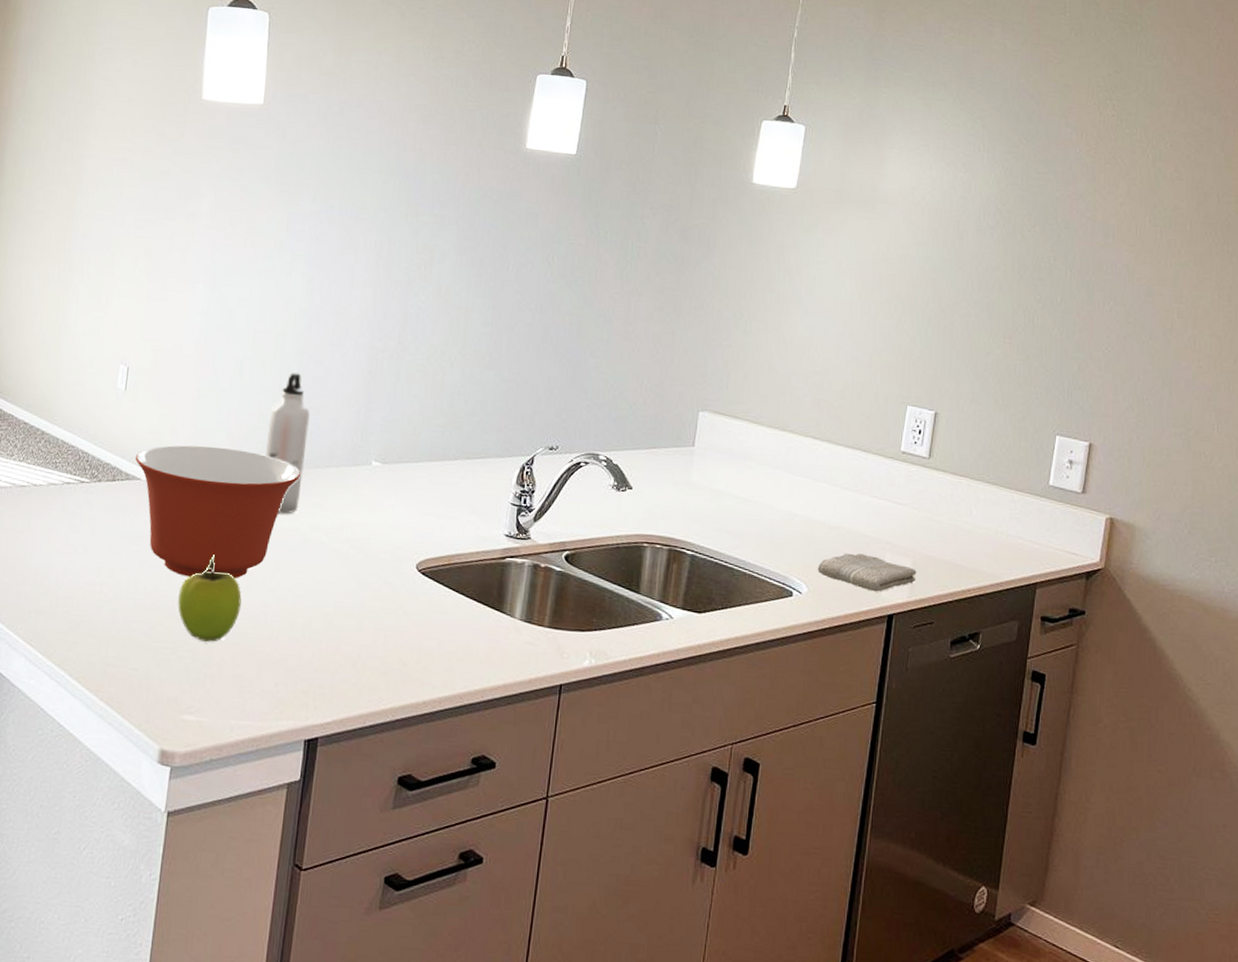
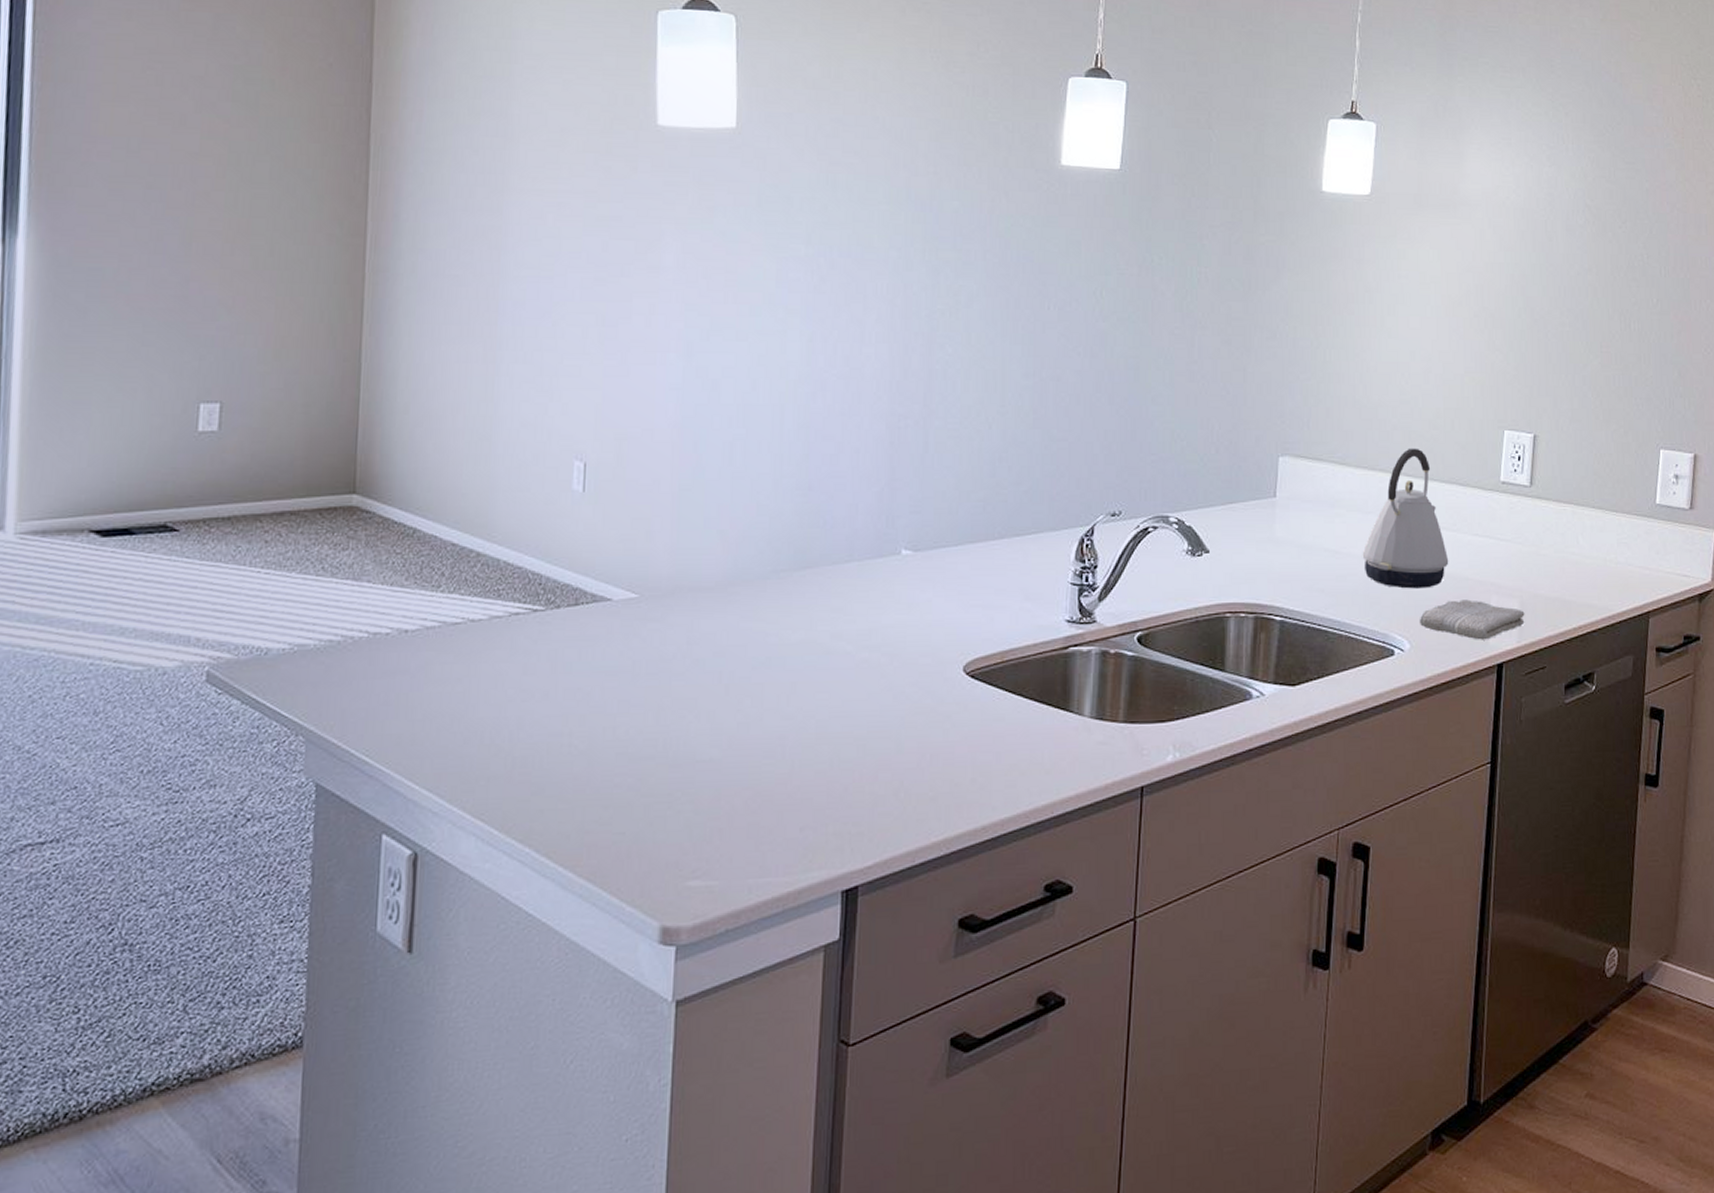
mixing bowl: present [135,445,301,578] -> none [603,550,814,713]
fruit: present [178,555,242,642] -> none [671,682,751,789]
water bottle: present [265,372,310,514] -> none [768,452,822,624]
kettle: none [768,414,849,540] -> present [1362,448,1449,589]

